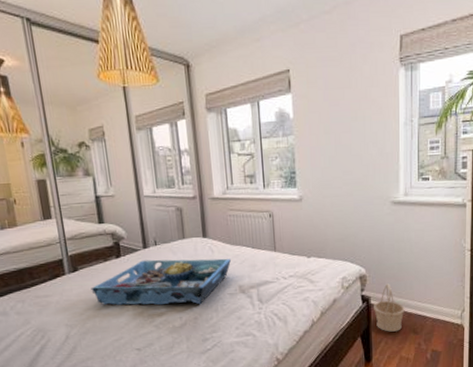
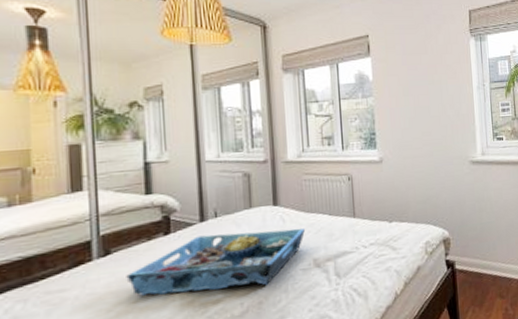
basket: present [374,283,405,332] -> none [459,245,490,299]

